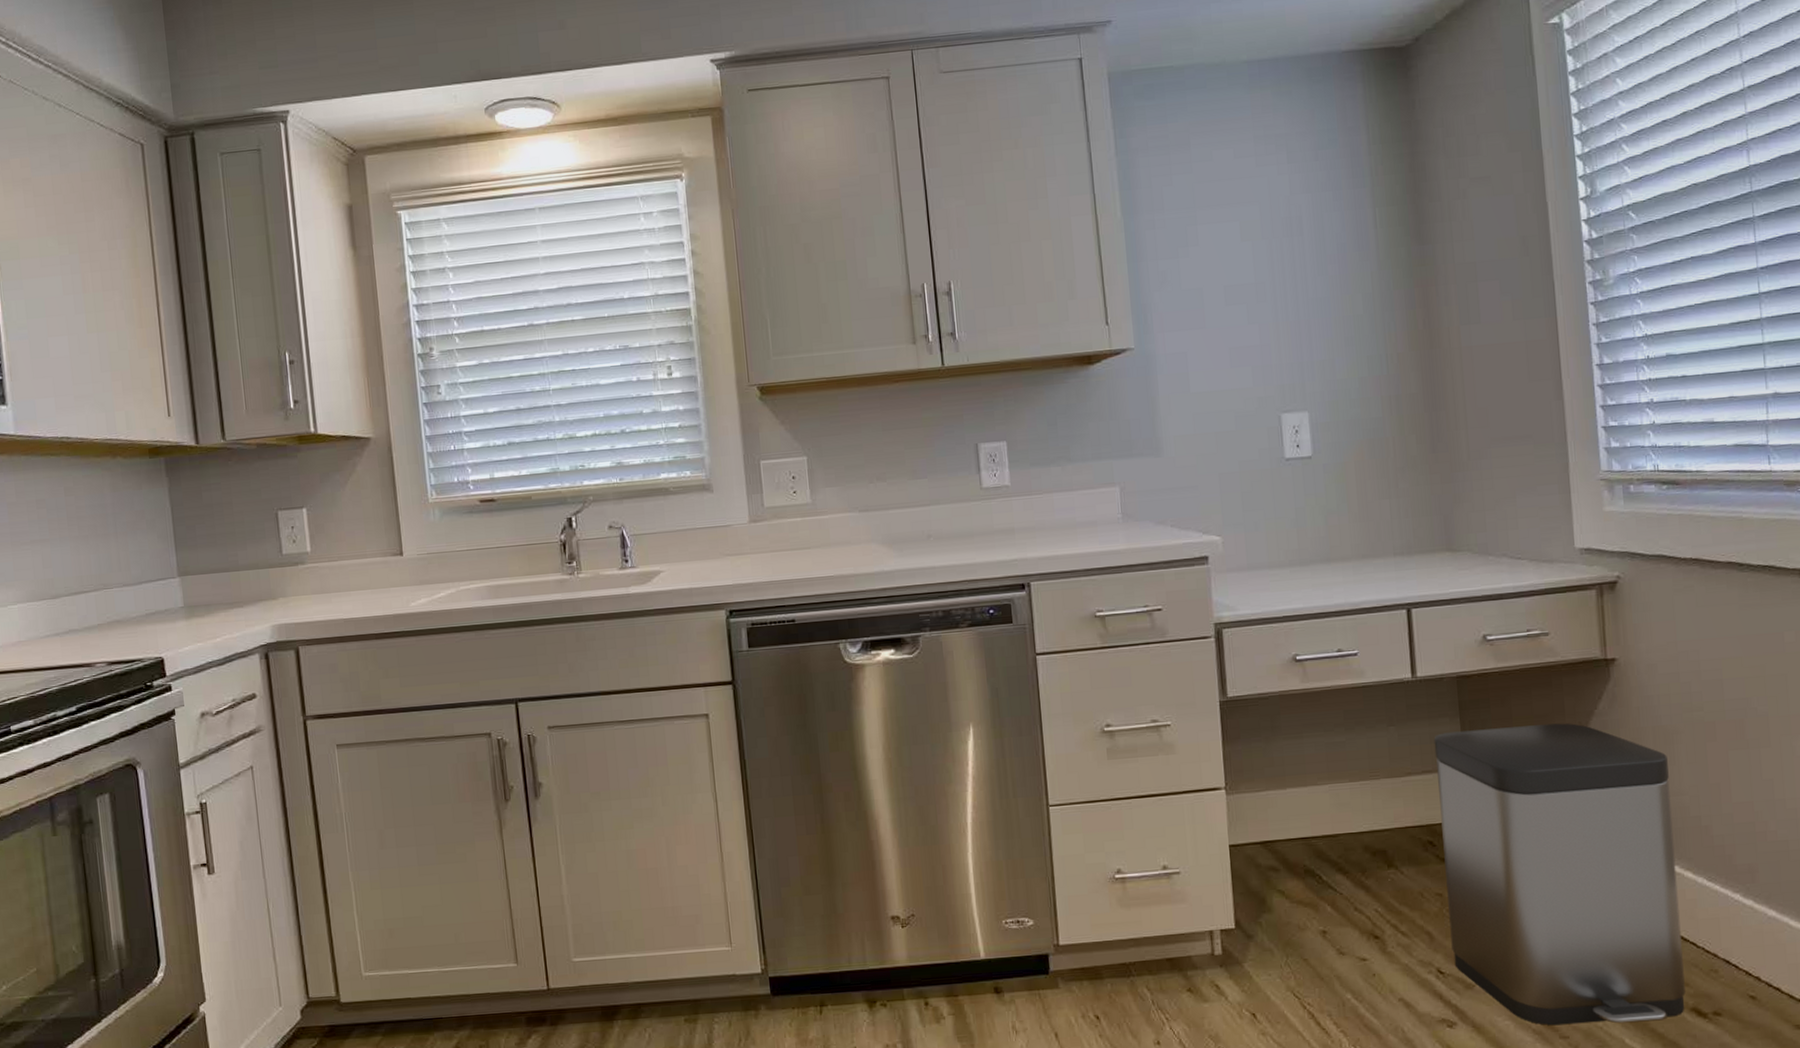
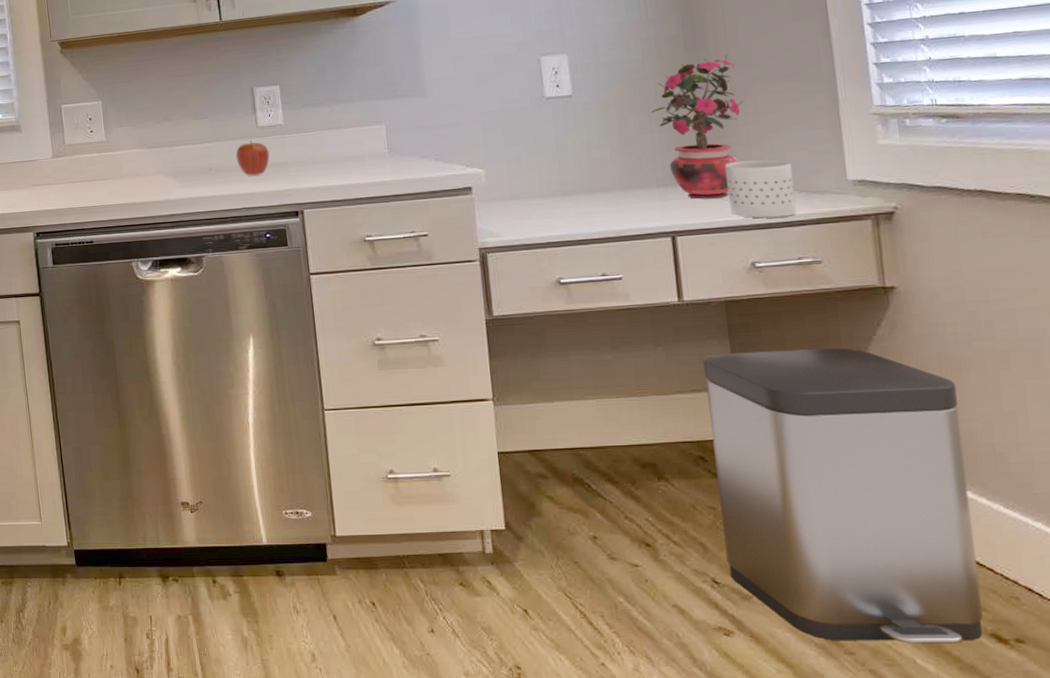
fruit: none [957,503,995,544] -> present [235,140,270,176]
potted flower: none [1390,416,1479,570] -> present [651,55,743,200]
mug: none [1459,527,1527,589] -> present [724,159,797,219]

